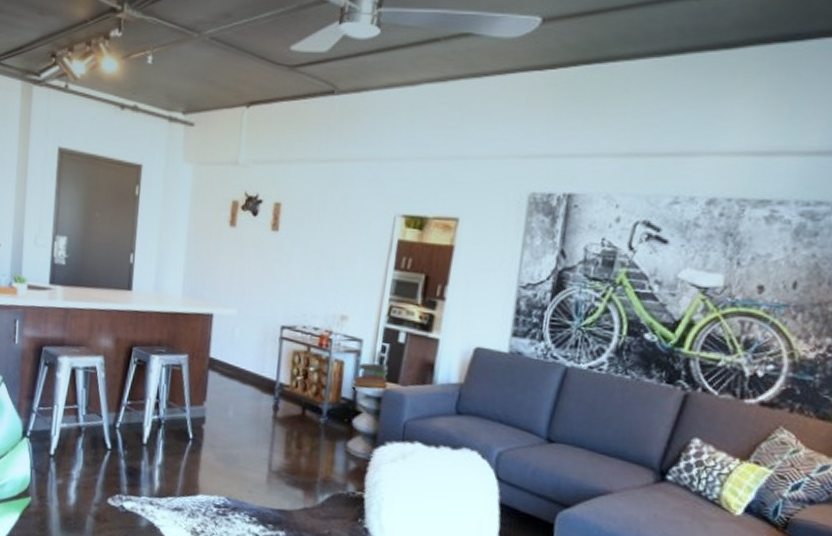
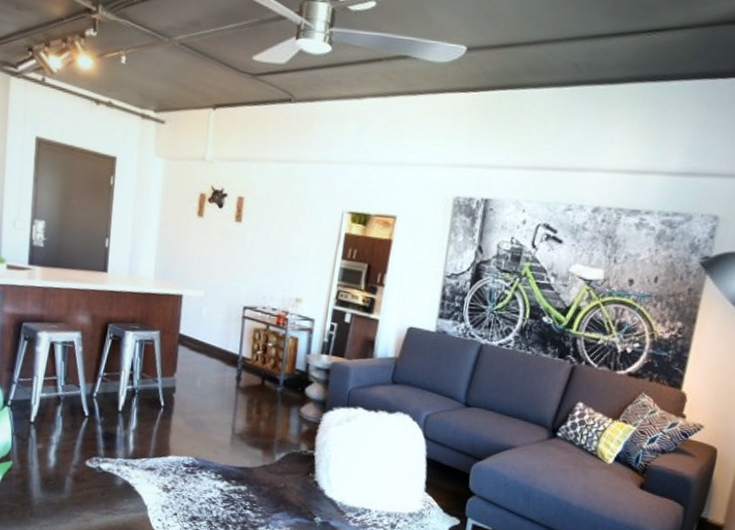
books: present [353,363,388,389] -> none [306,340,336,362]

